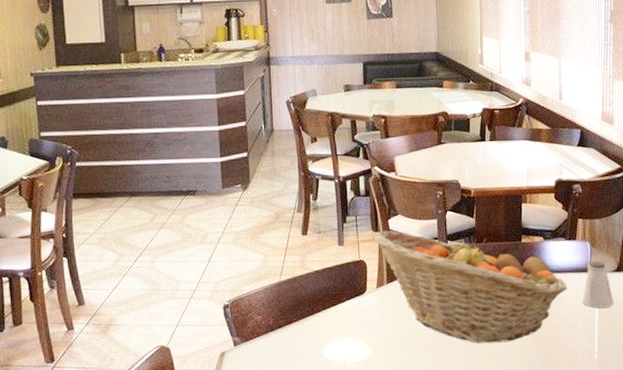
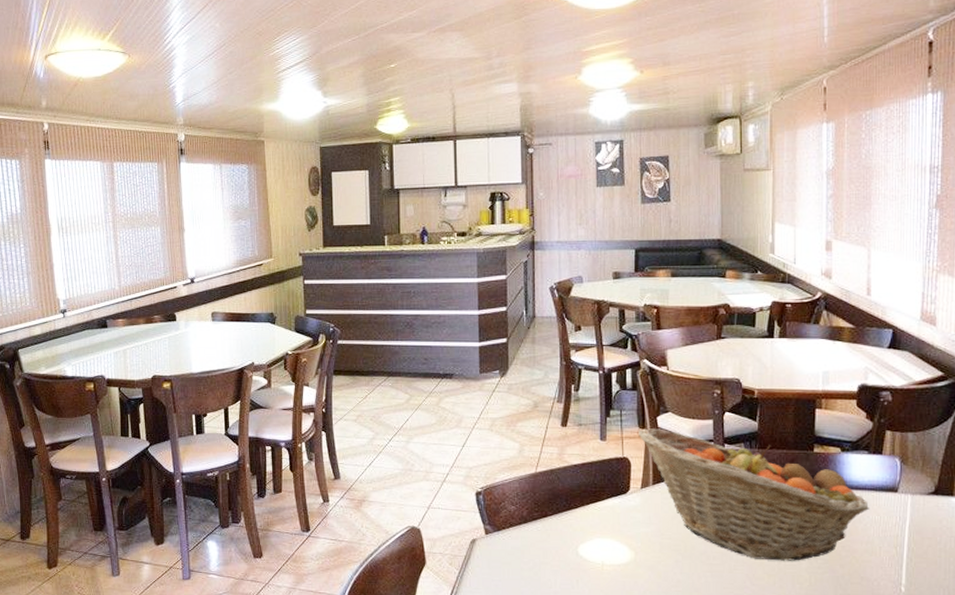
saltshaker: present [581,260,614,308] -> none [887,480,929,535]

